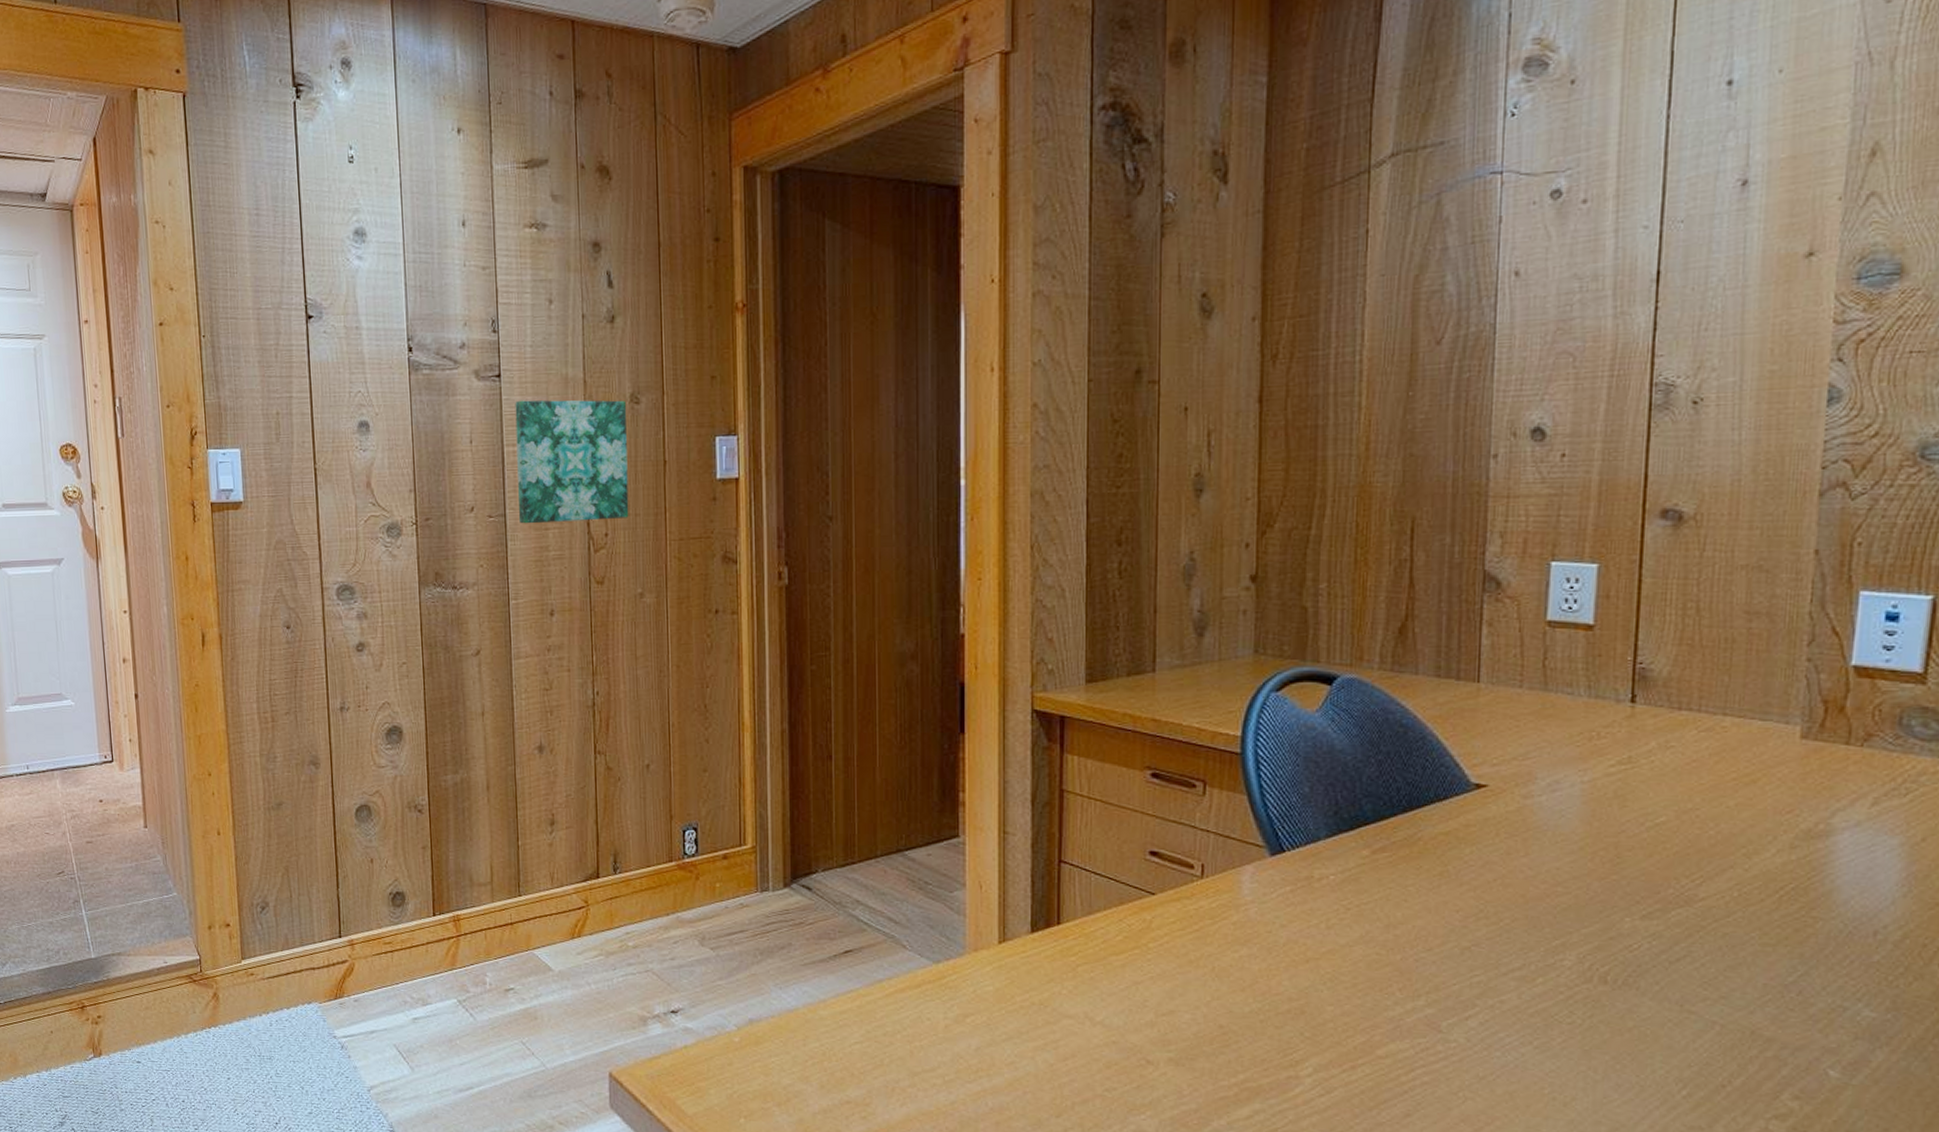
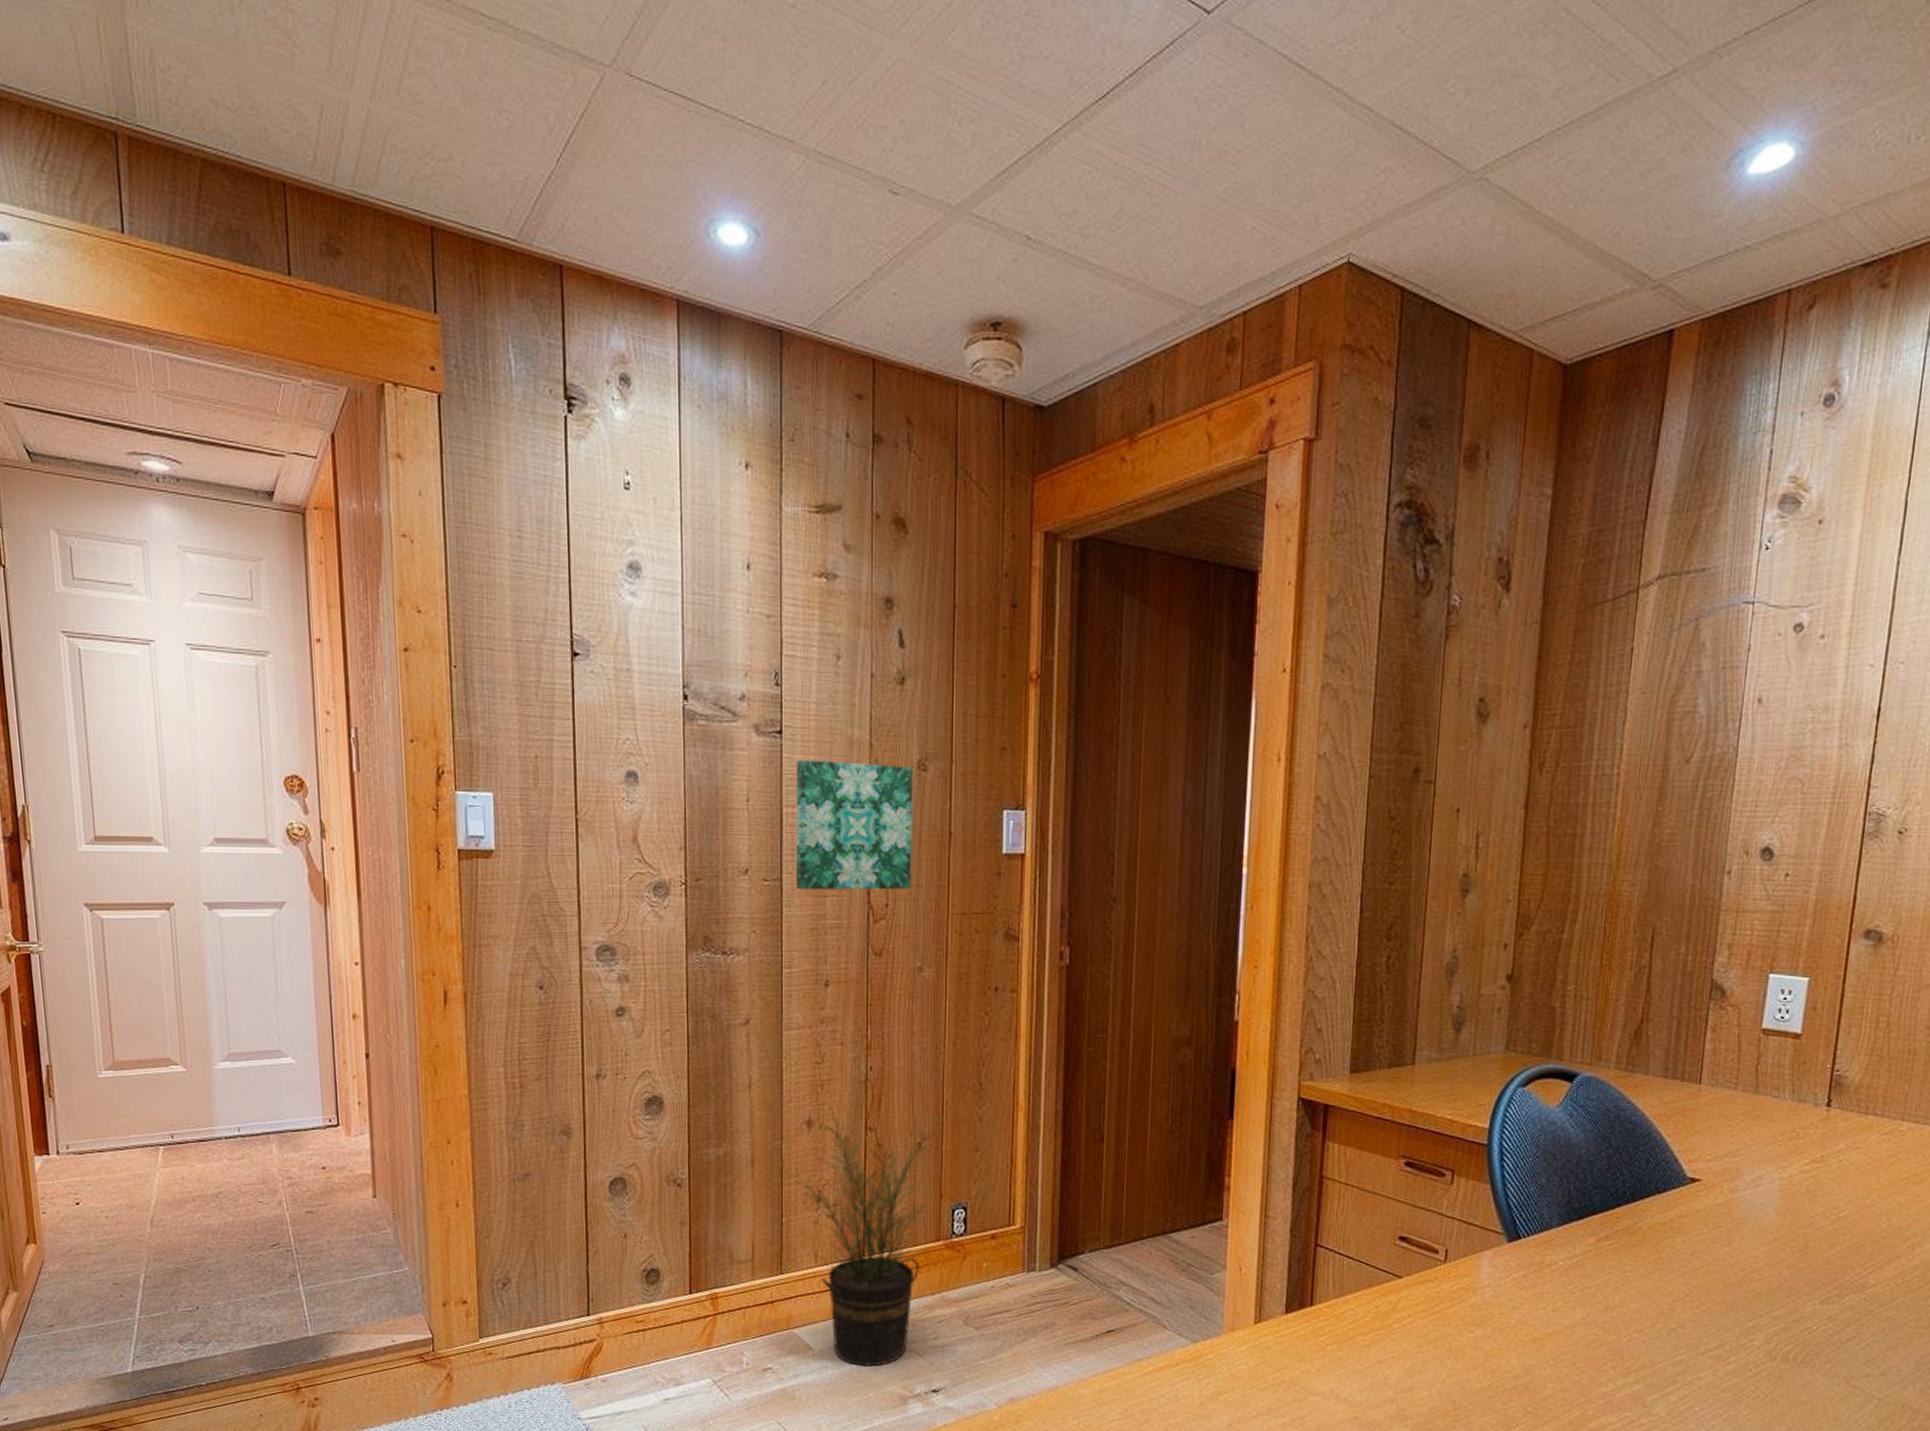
potted plant: none [521,731,672,987] -> present [787,1106,945,1367]

